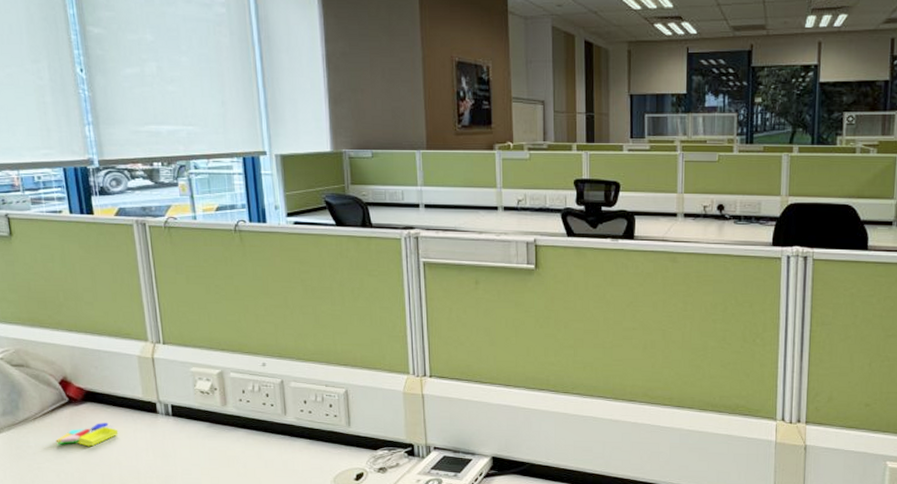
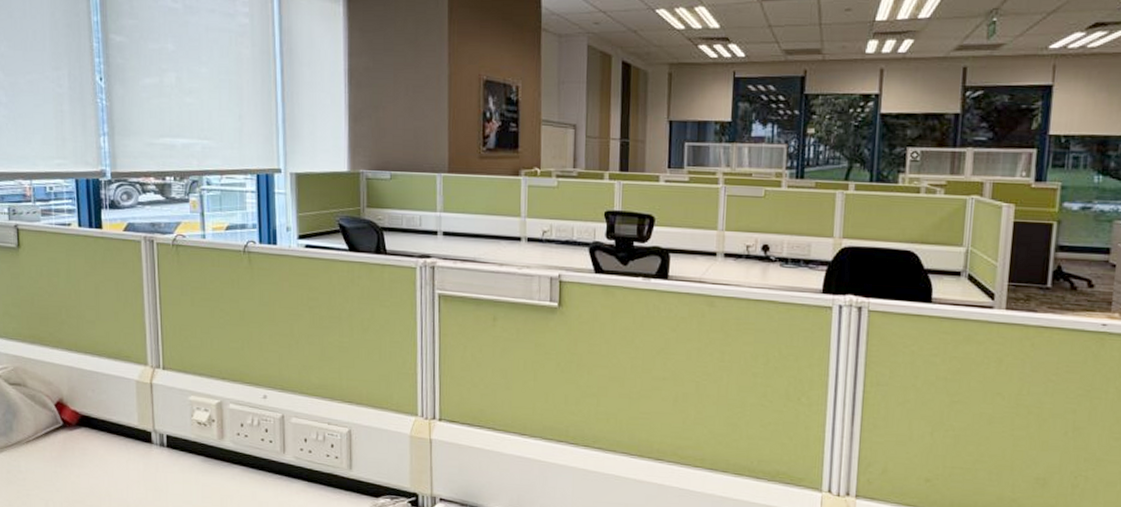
sticky notes: present [55,423,119,447] -> none [47,450,111,475]

